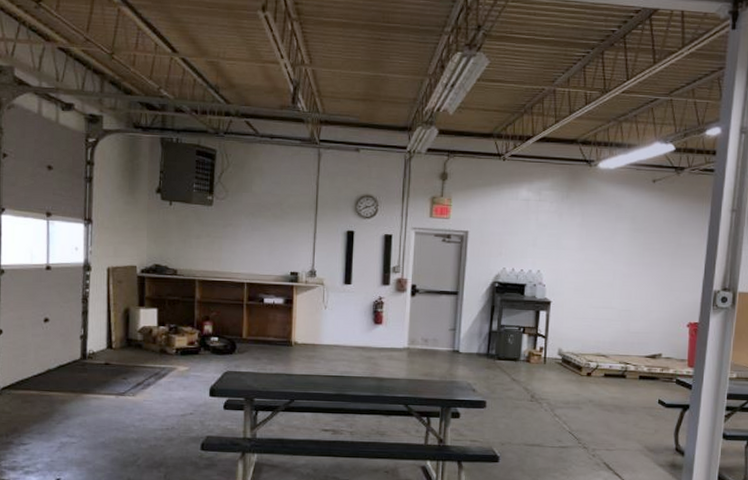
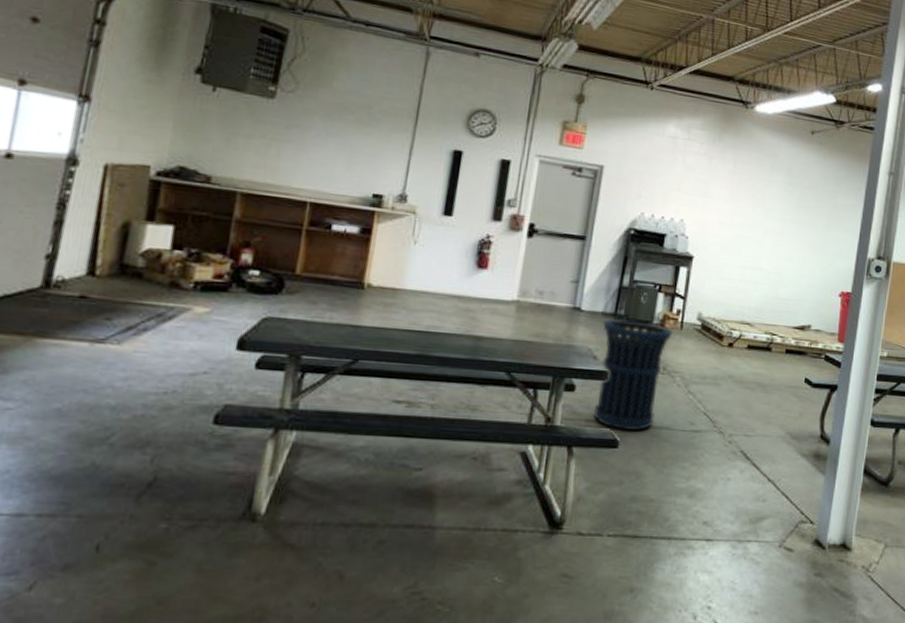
trash can: none [476,358,538,448] -> present [592,318,673,431]

